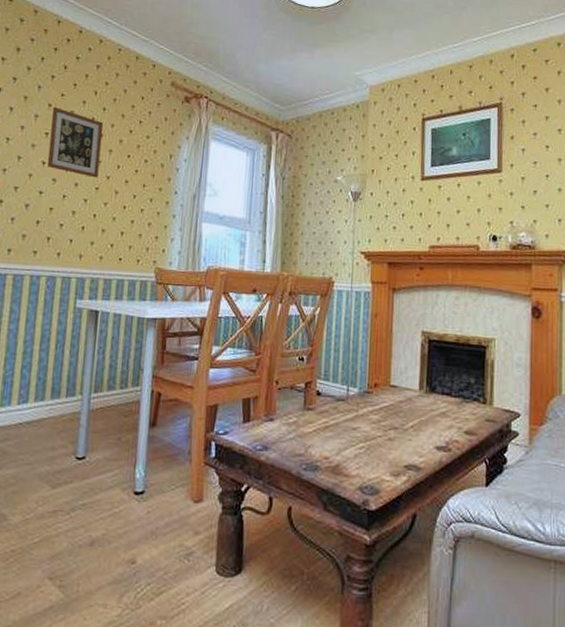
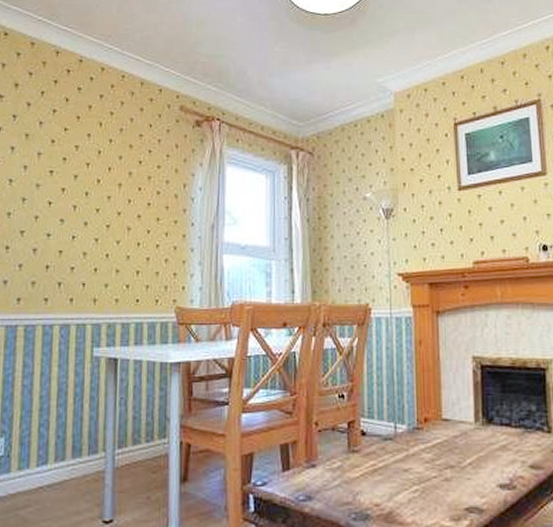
picture frame: present [47,107,104,178] -> none [53,143,111,215]

